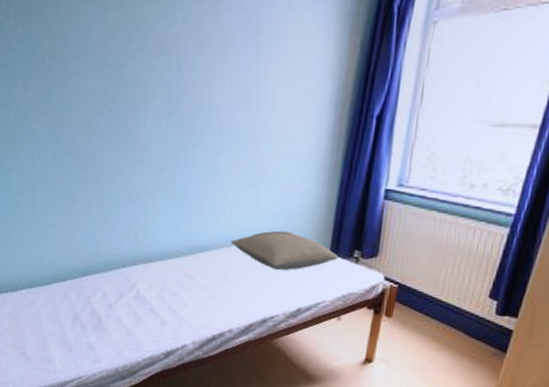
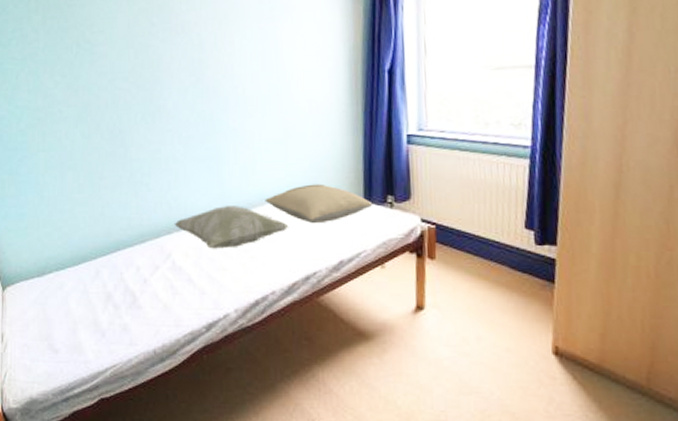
decorative pillow: none [140,243,252,285] -> present [174,206,289,249]

